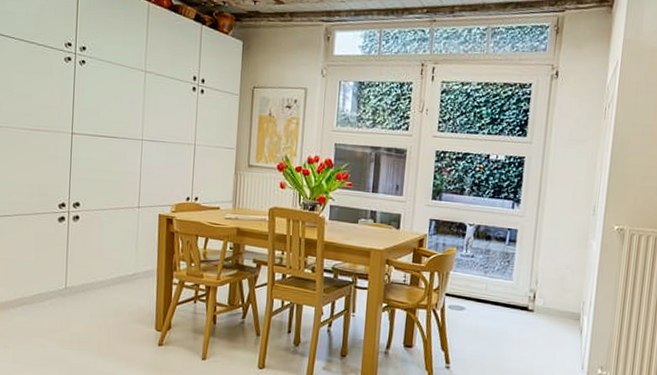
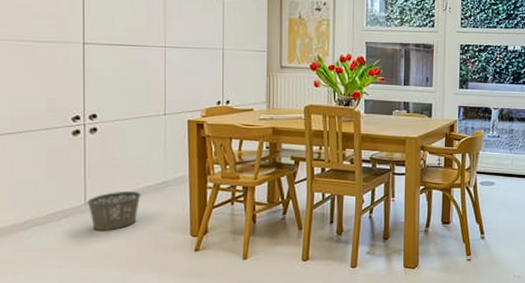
basket: none [67,279,114,317] -> present [87,190,141,232]

